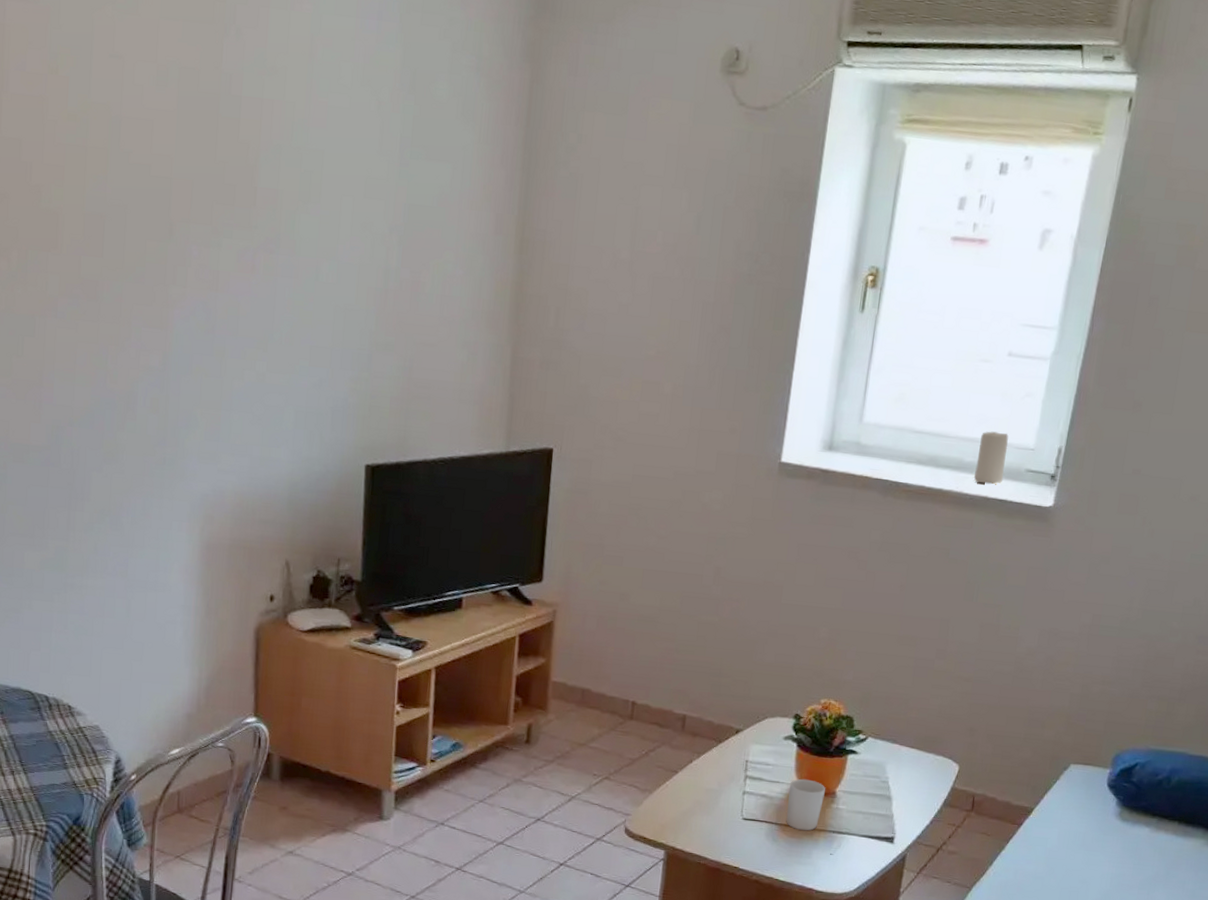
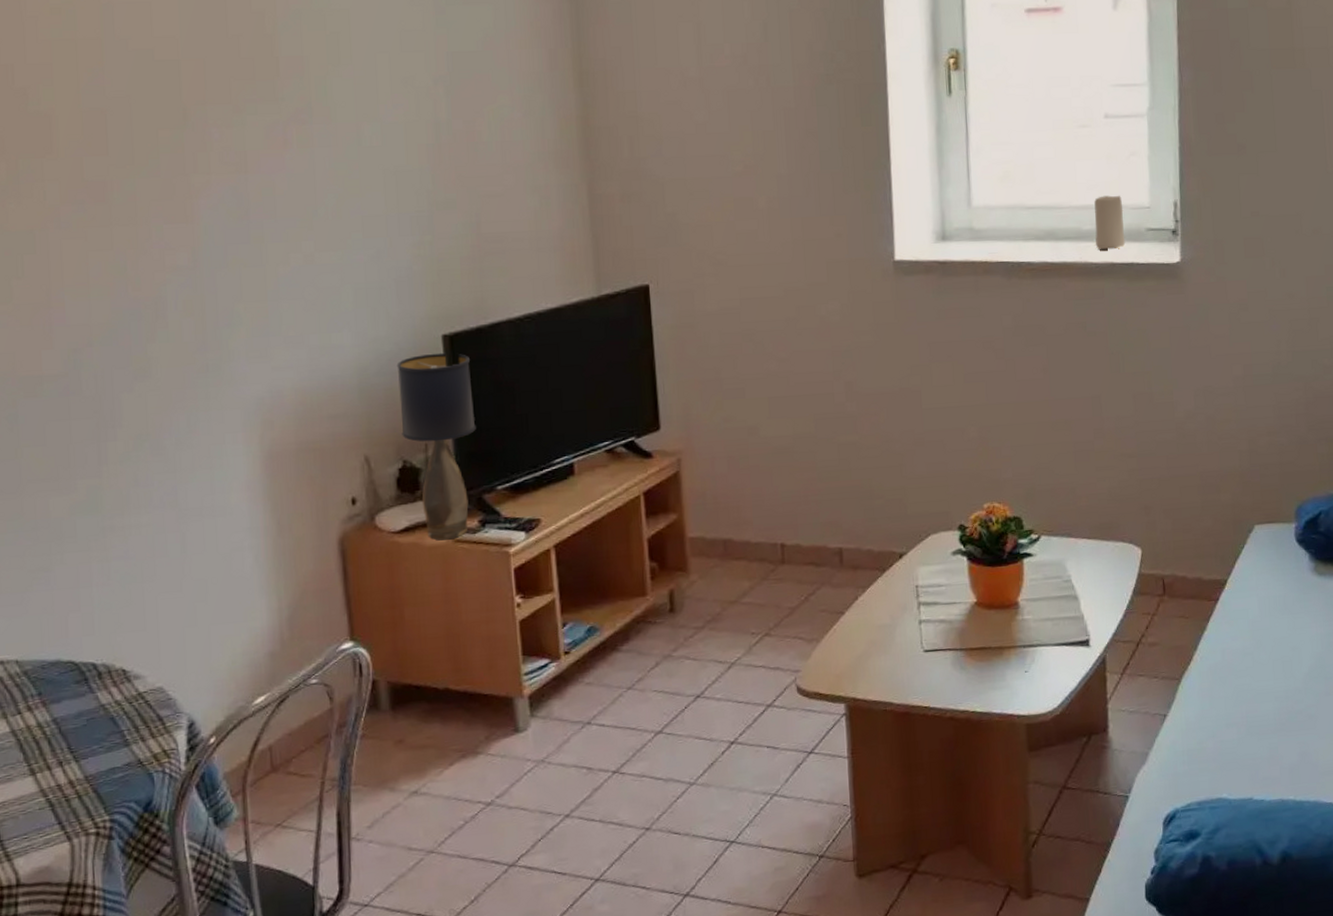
table lamp: none [319,479,386,646] -> present [396,353,476,541]
mug: present [786,778,826,831] -> none [967,593,1007,652]

